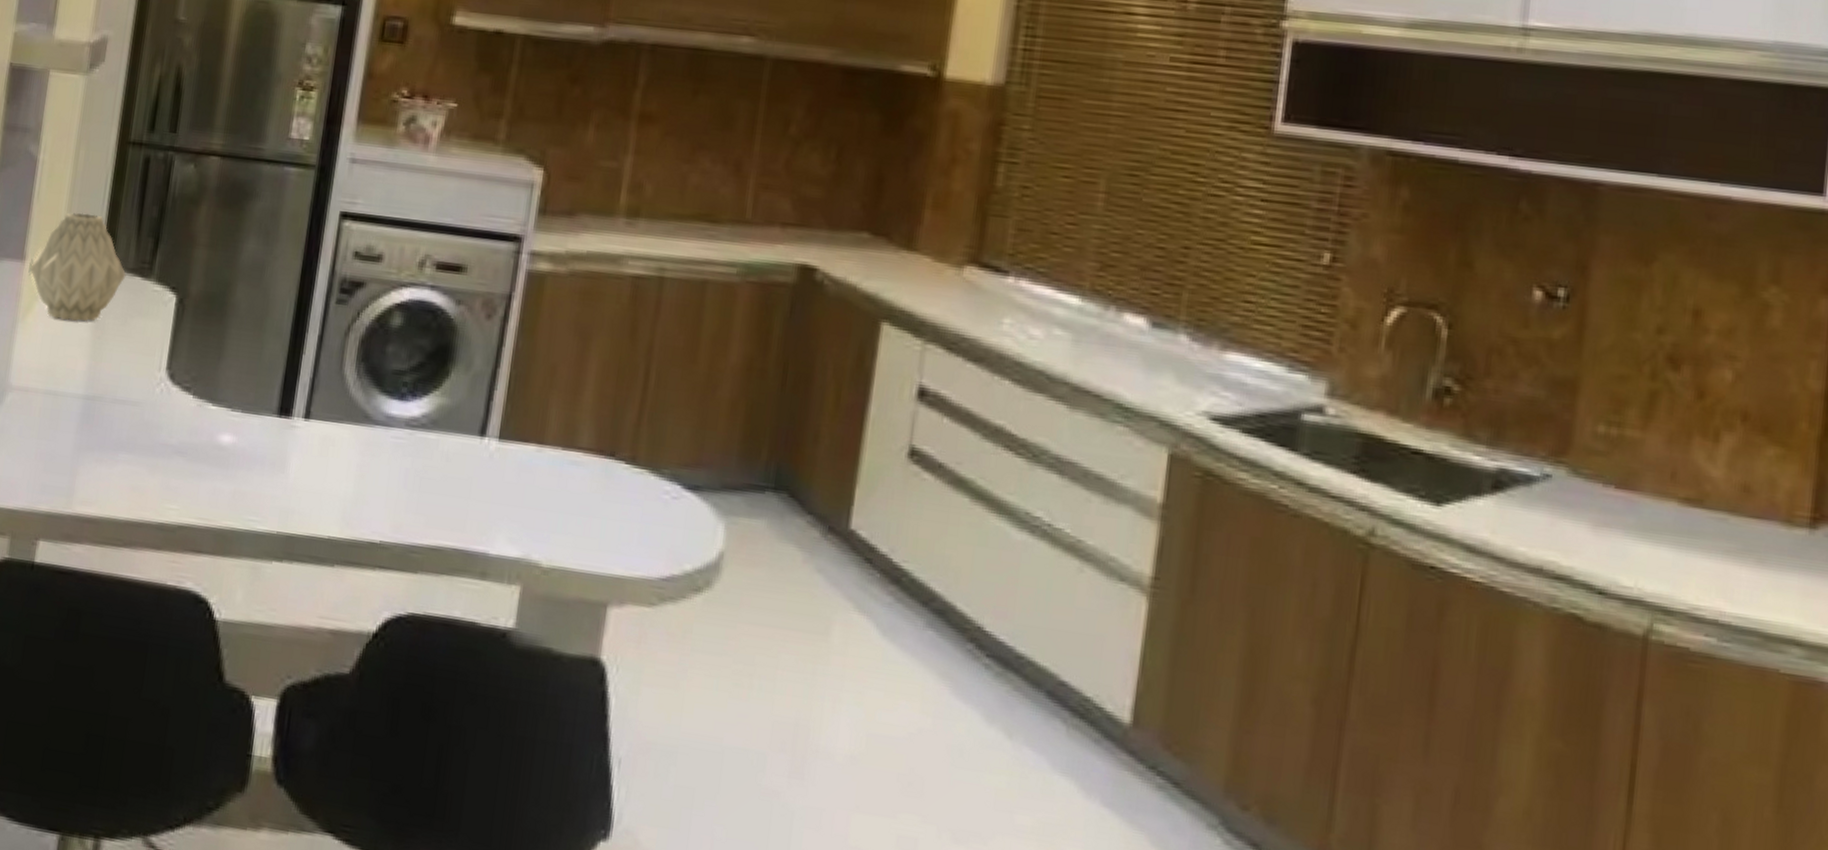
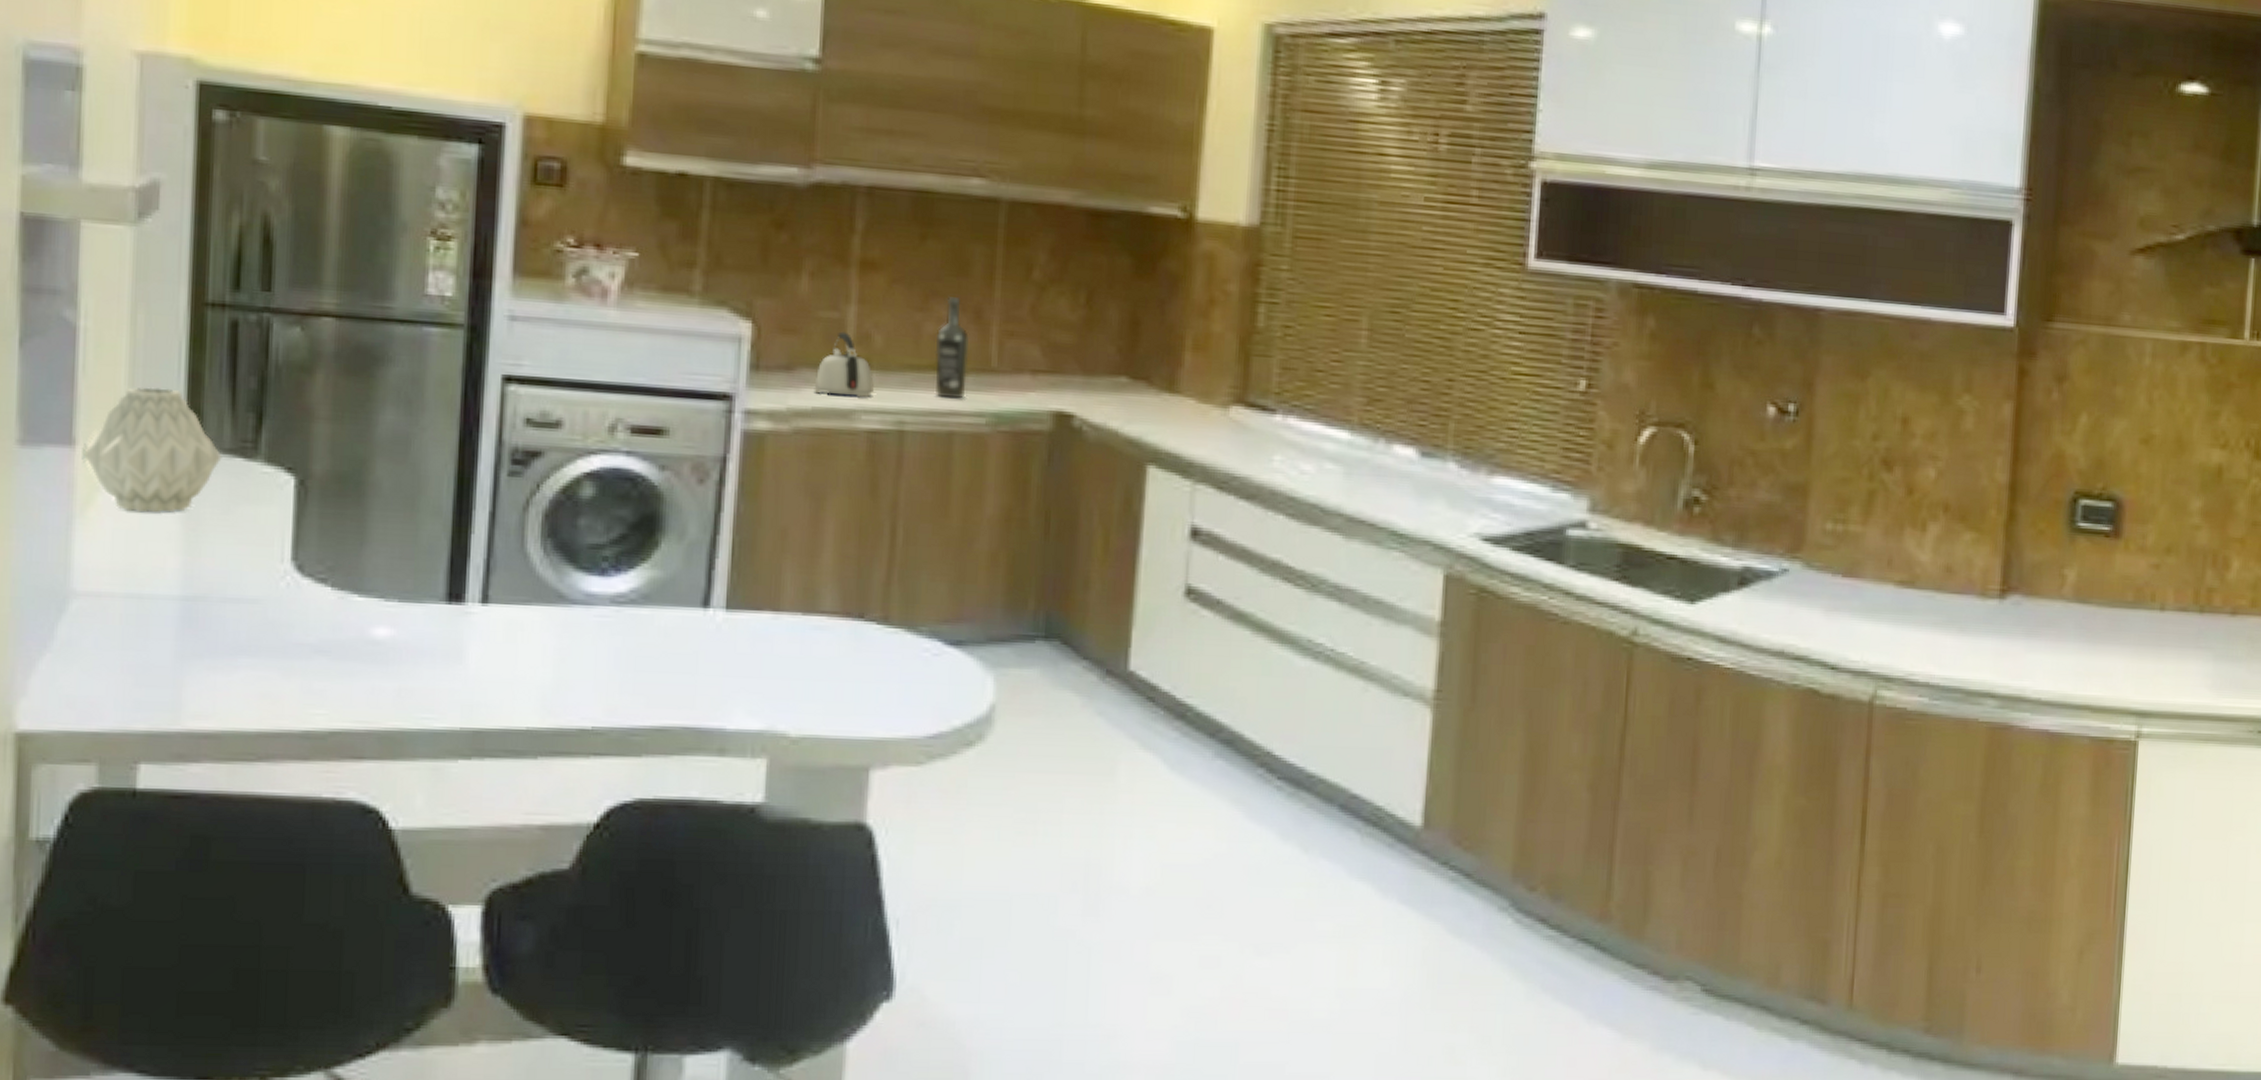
kettle: none [590,180,643,244] -> present [814,331,875,397]
wine bottle: none [694,149,729,248] -> present [935,296,970,399]

